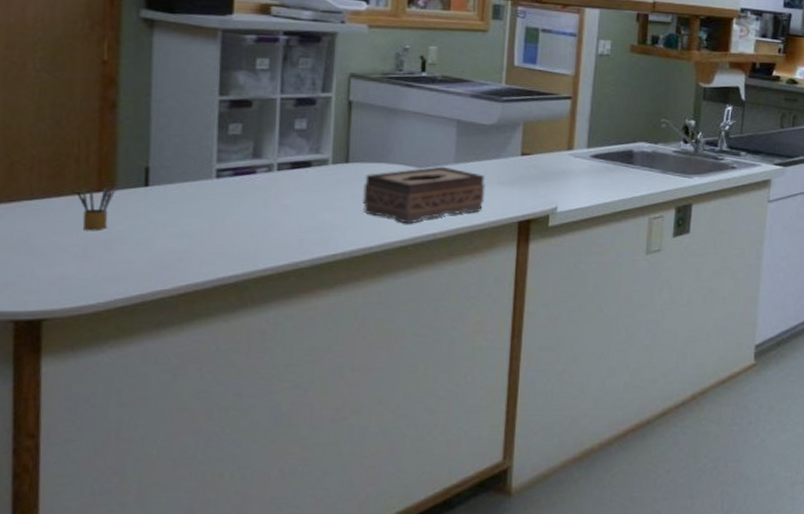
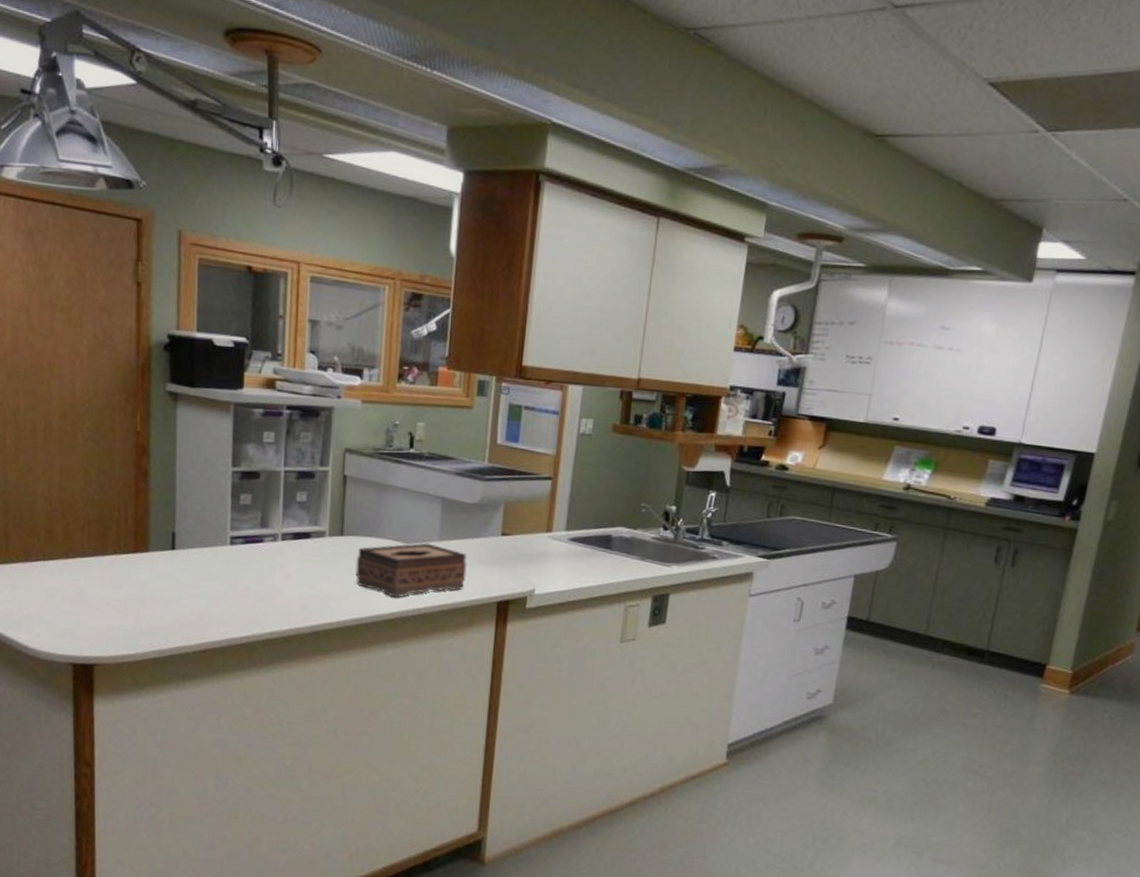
pencil box: present [76,185,117,231] -> none [117,547,150,589]

